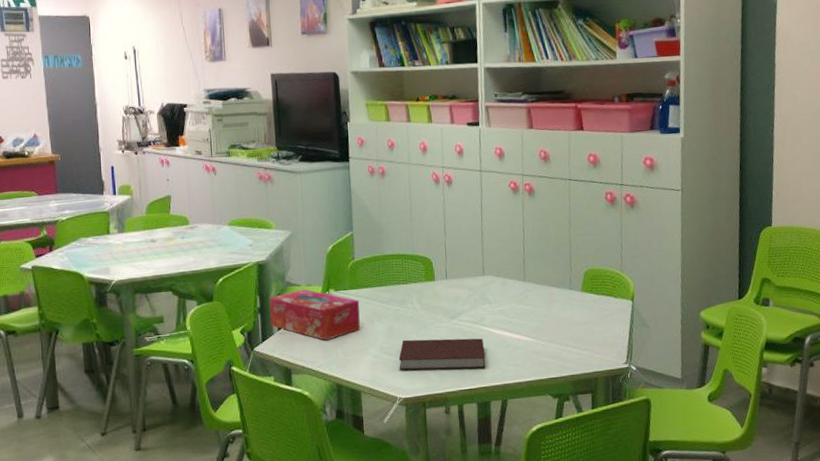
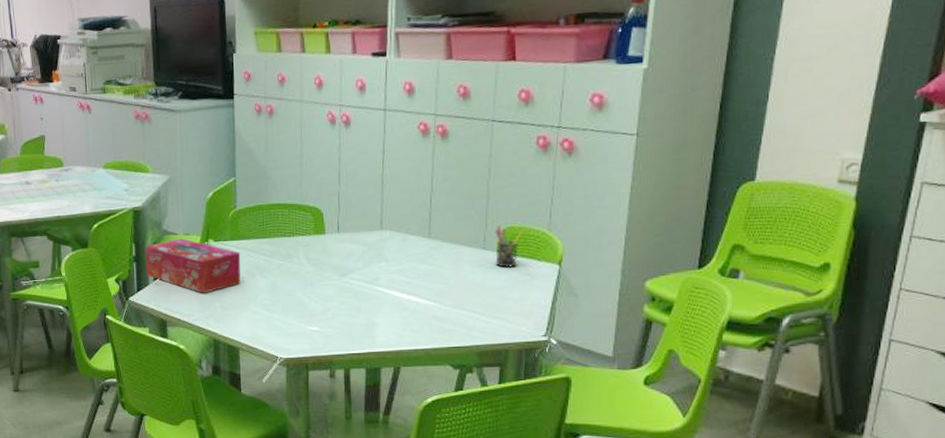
notebook: present [398,338,486,371] -> none [281,297,378,332]
pen holder: none [578,269,601,306] -> present [495,226,522,269]

